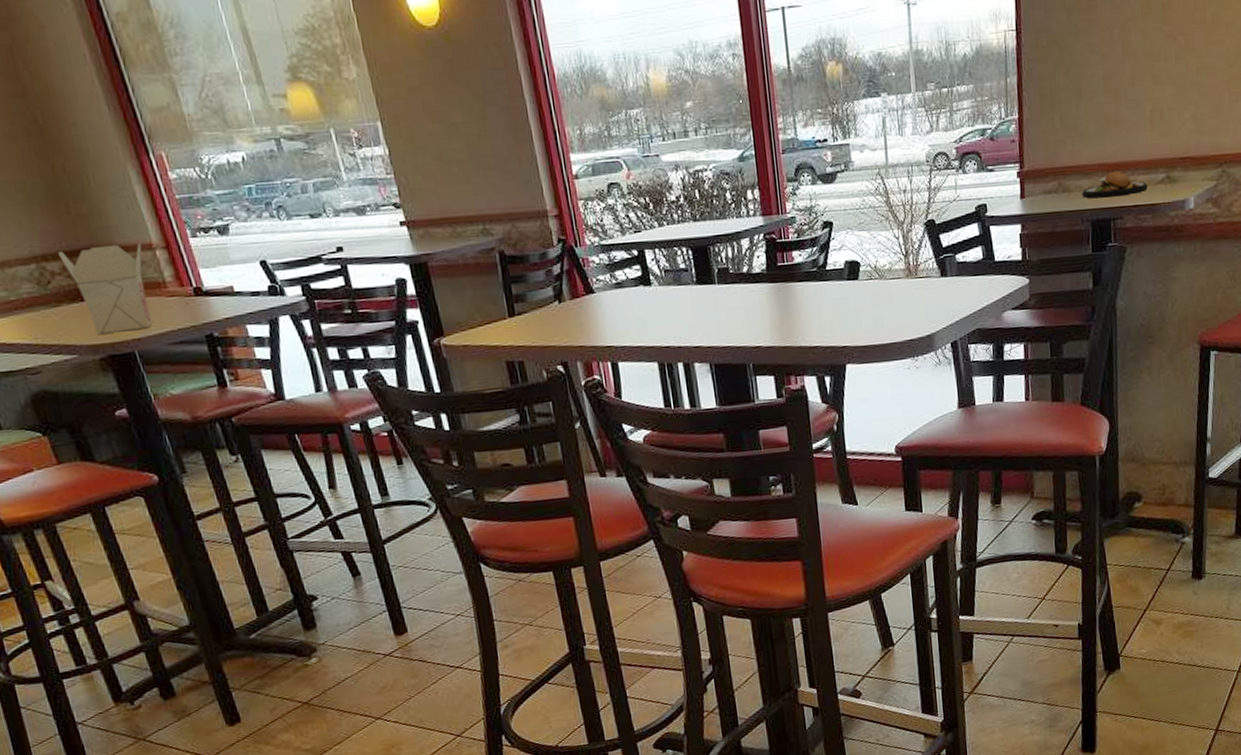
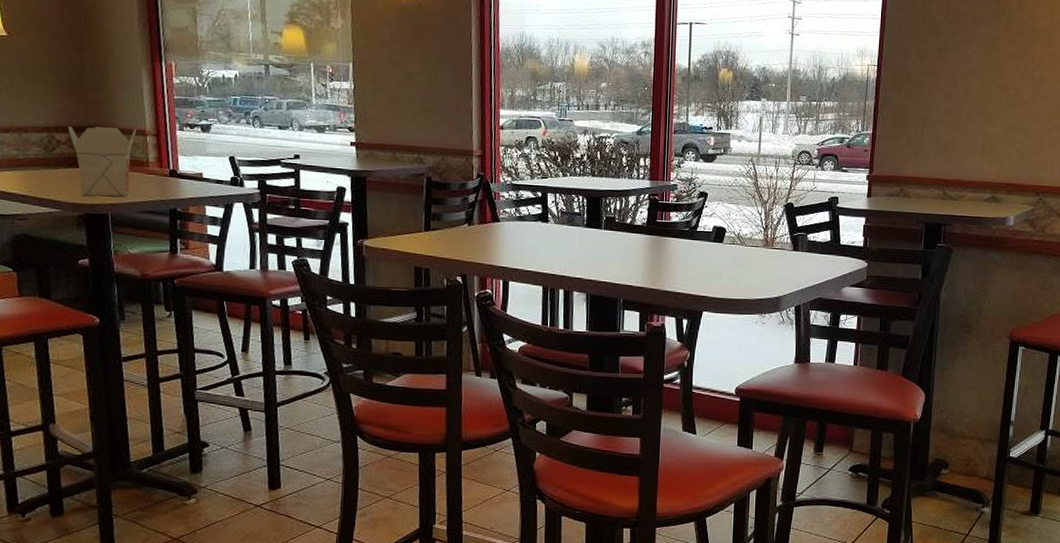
burger: present [1082,171,1148,198] -> none [919,186,975,207]

